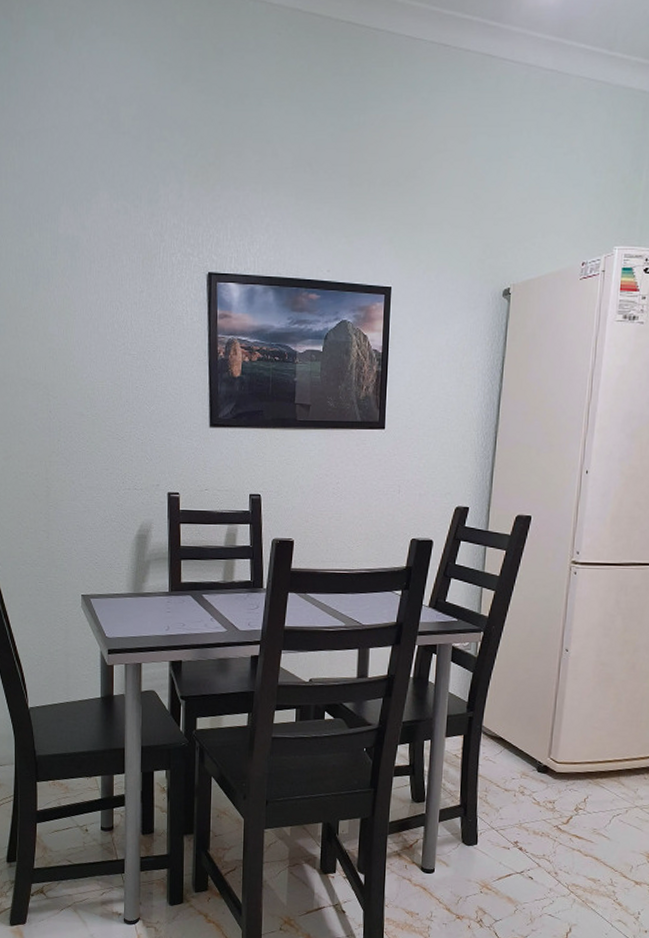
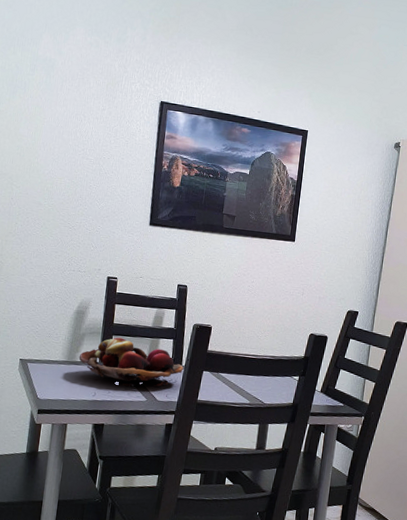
fruit basket: none [146,562,265,617] -> present [78,337,184,387]

